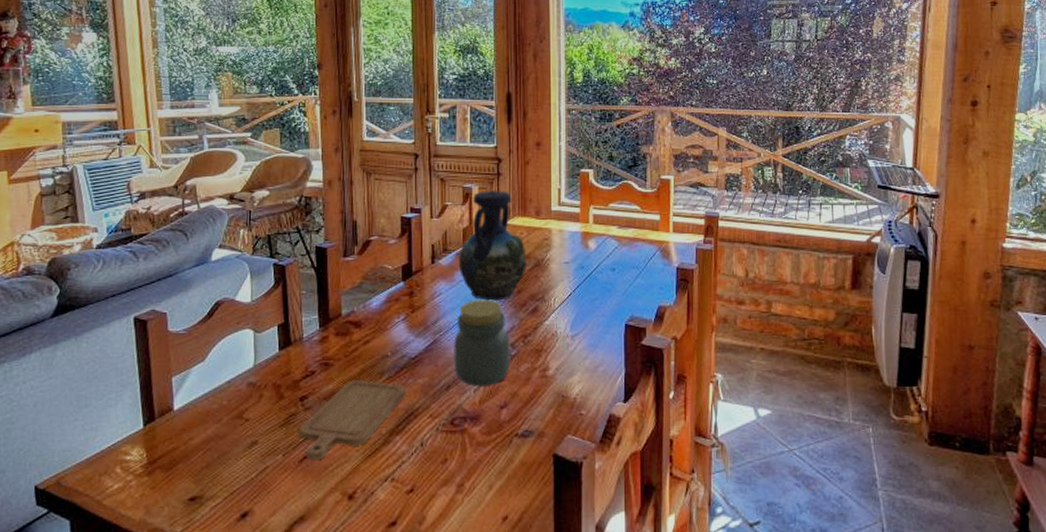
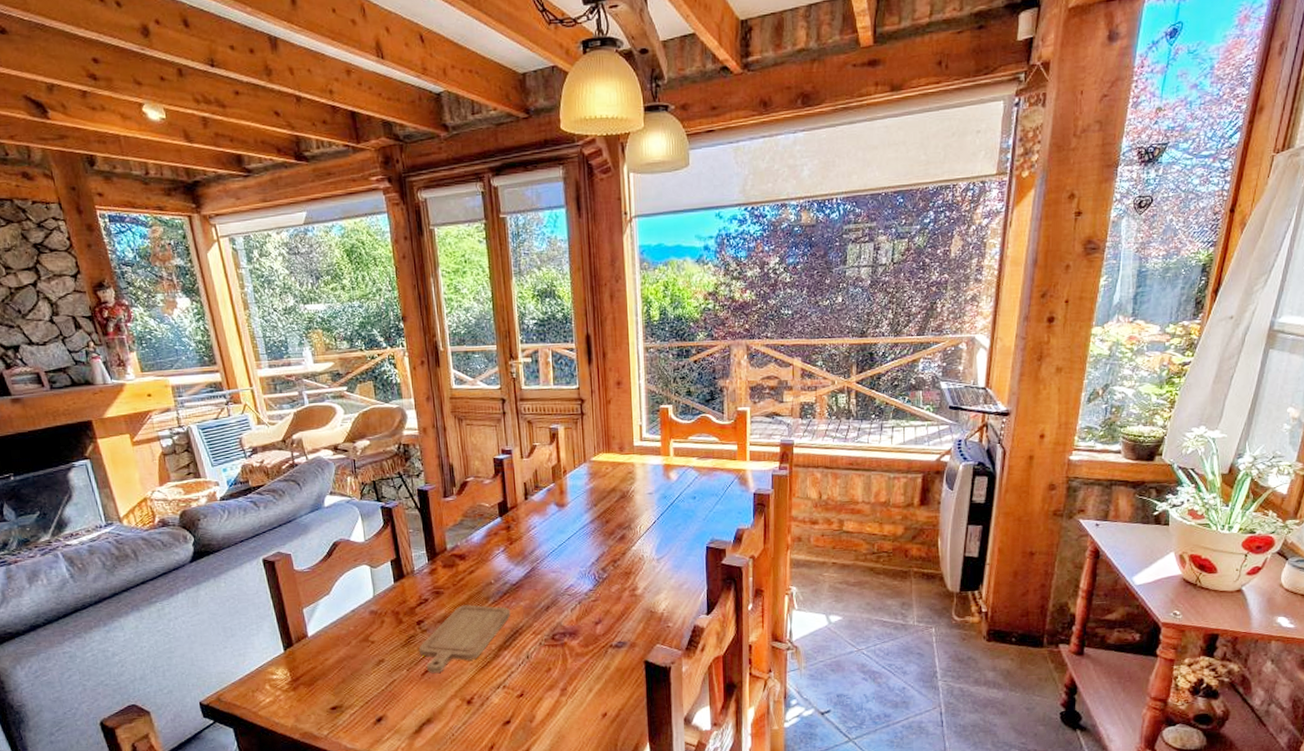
jar: present [454,299,510,386] -> none [550,530,603,606]
vase: present [458,191,528,301] -> none [549,429,614,531]

